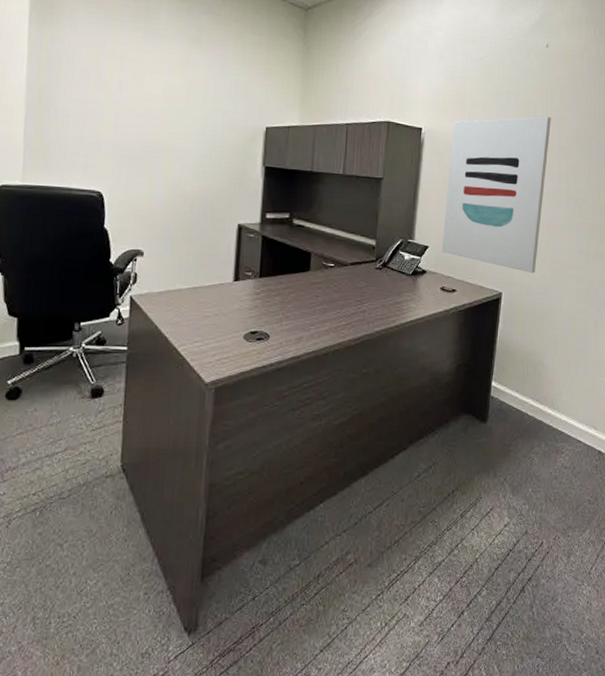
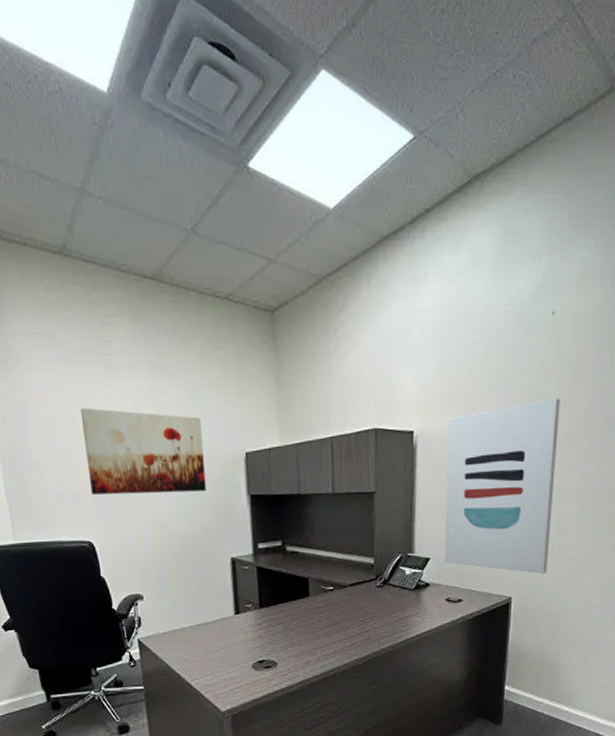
wall art: none [110,66,228,157] -> present [80,408,206,495]

